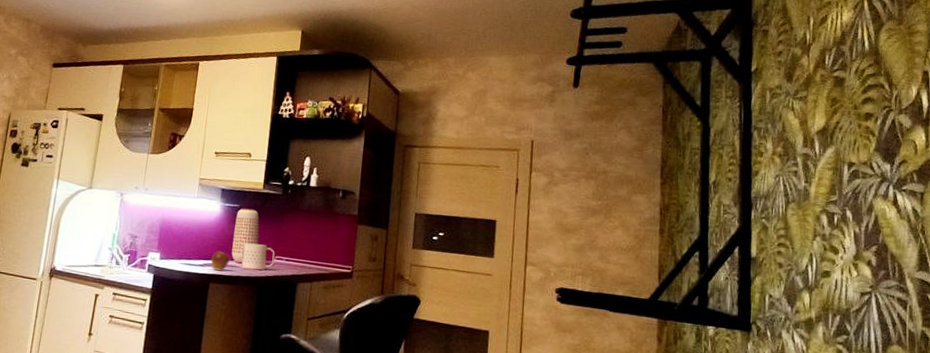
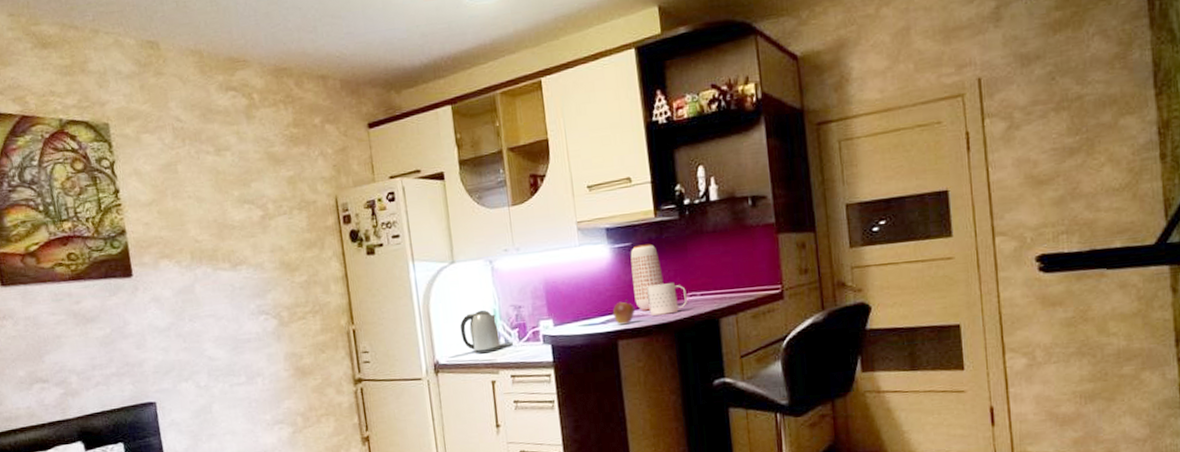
kettle: none [80,232,114,270] -> present [460,310,501,354]

